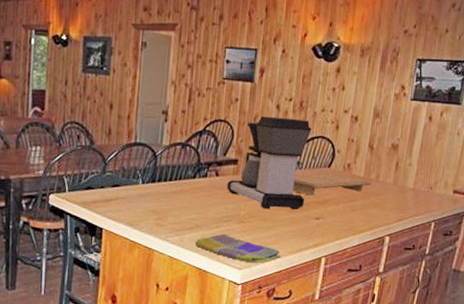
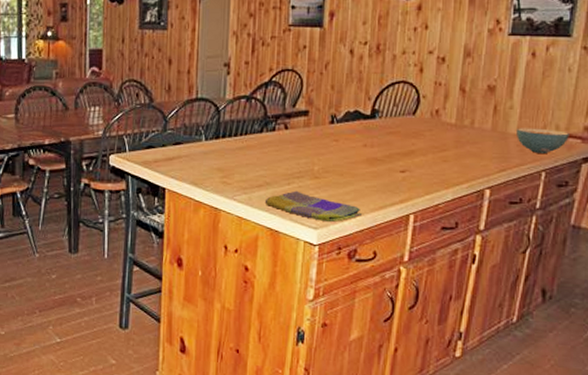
coffee maker: present [227,116,312,210] -> none [298,62,392,163]
cutting board: present [293,173,372,196] -> none [372,121,466,147]
cereal bowl: none [413,183,455,206] -> present [517,128,569,153]

